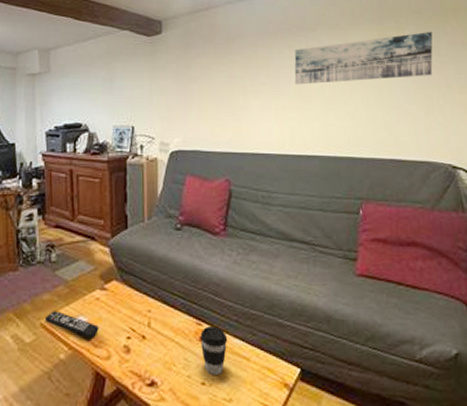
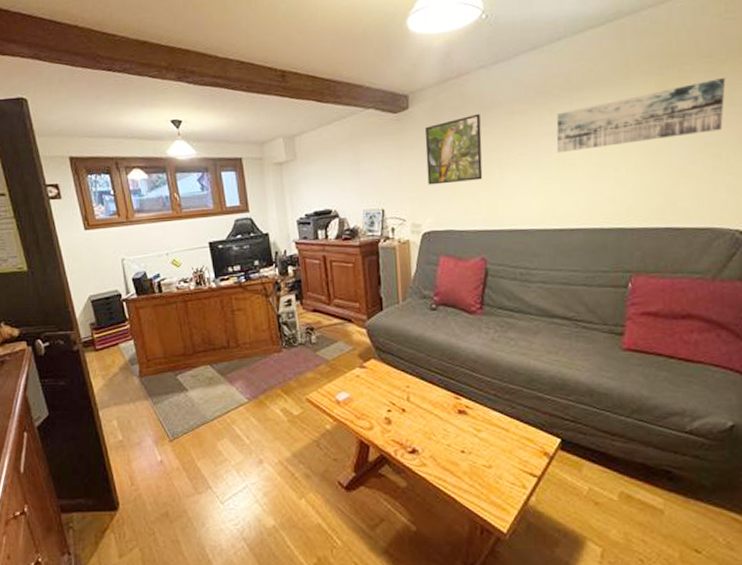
remote control: present [44,311,99,339] -> none [309,387,361,412]
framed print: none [176,43,229,106] -> present [424,113,483,185]
coffee cup: present [200,325,228,375] -> none [459,399,487,444]

